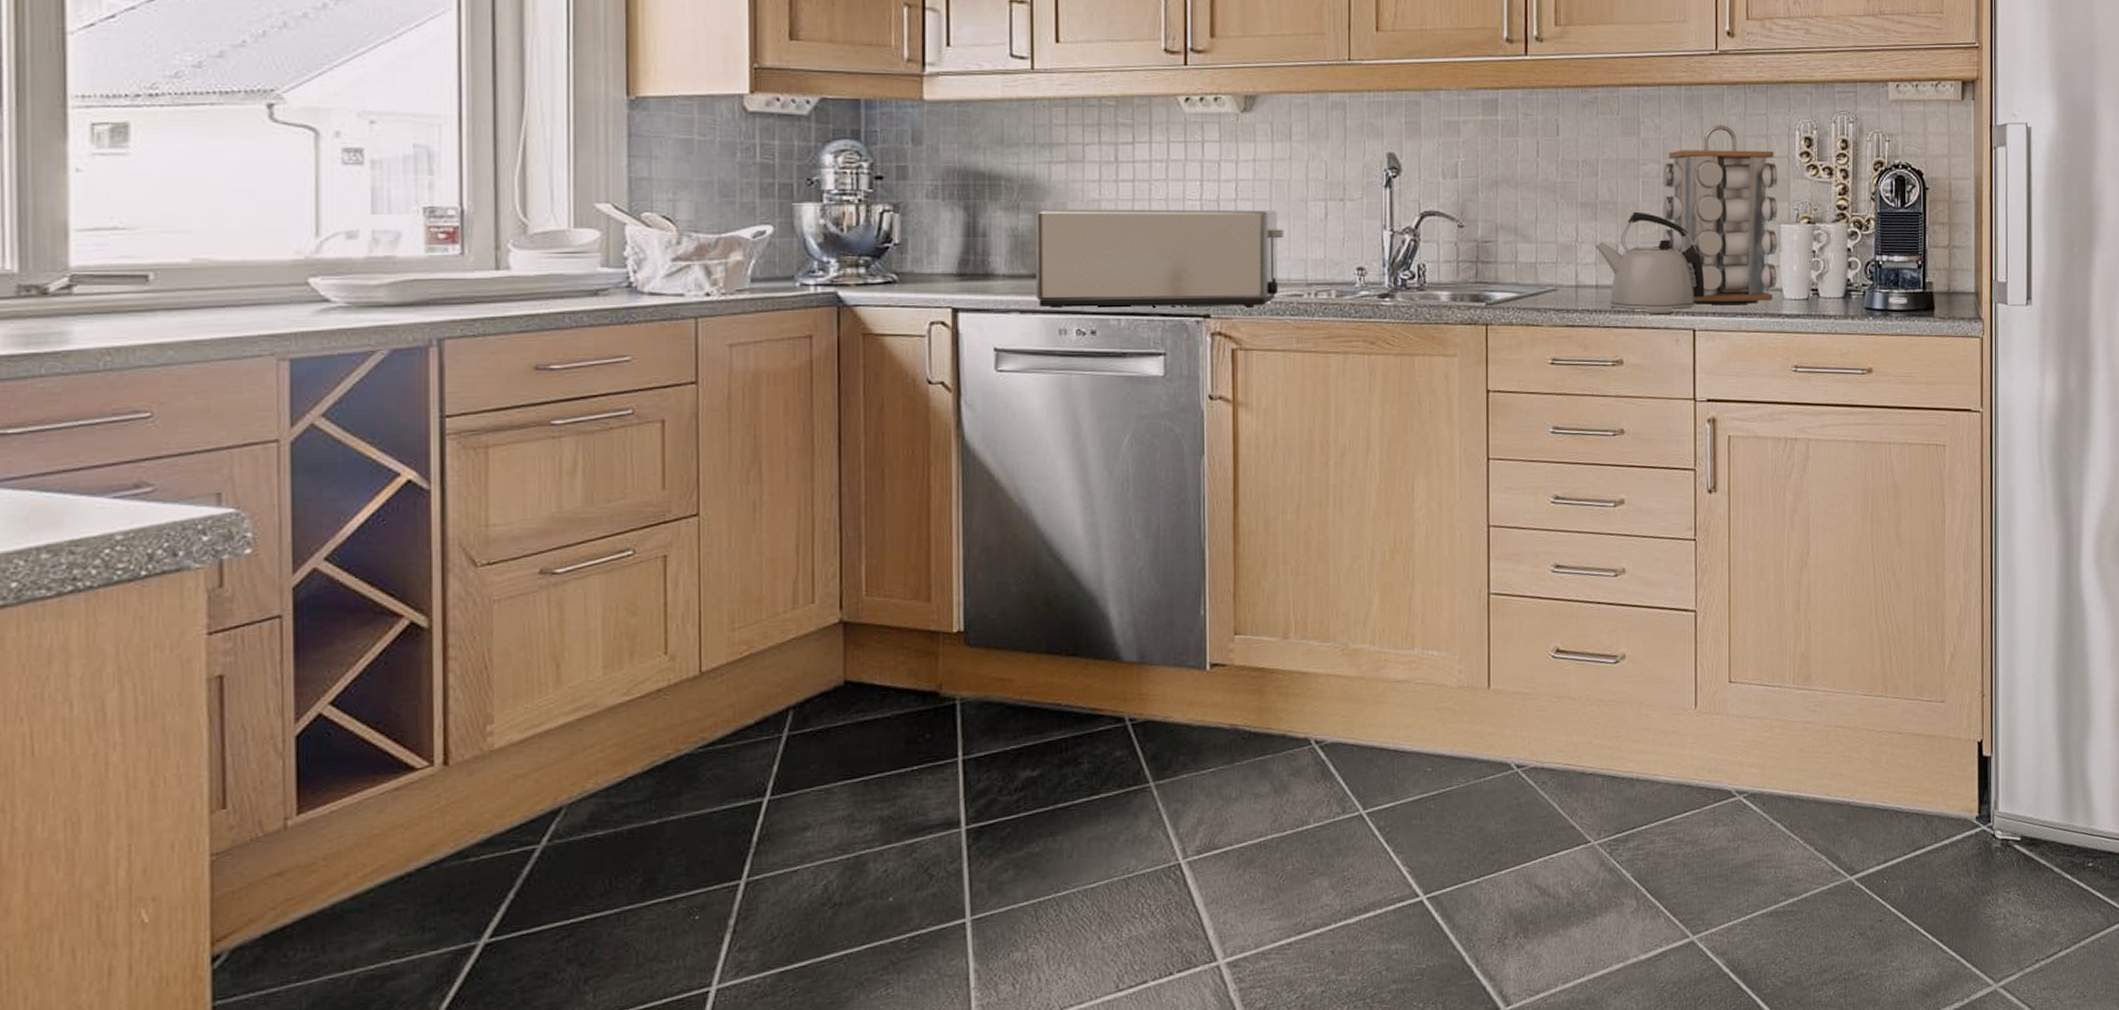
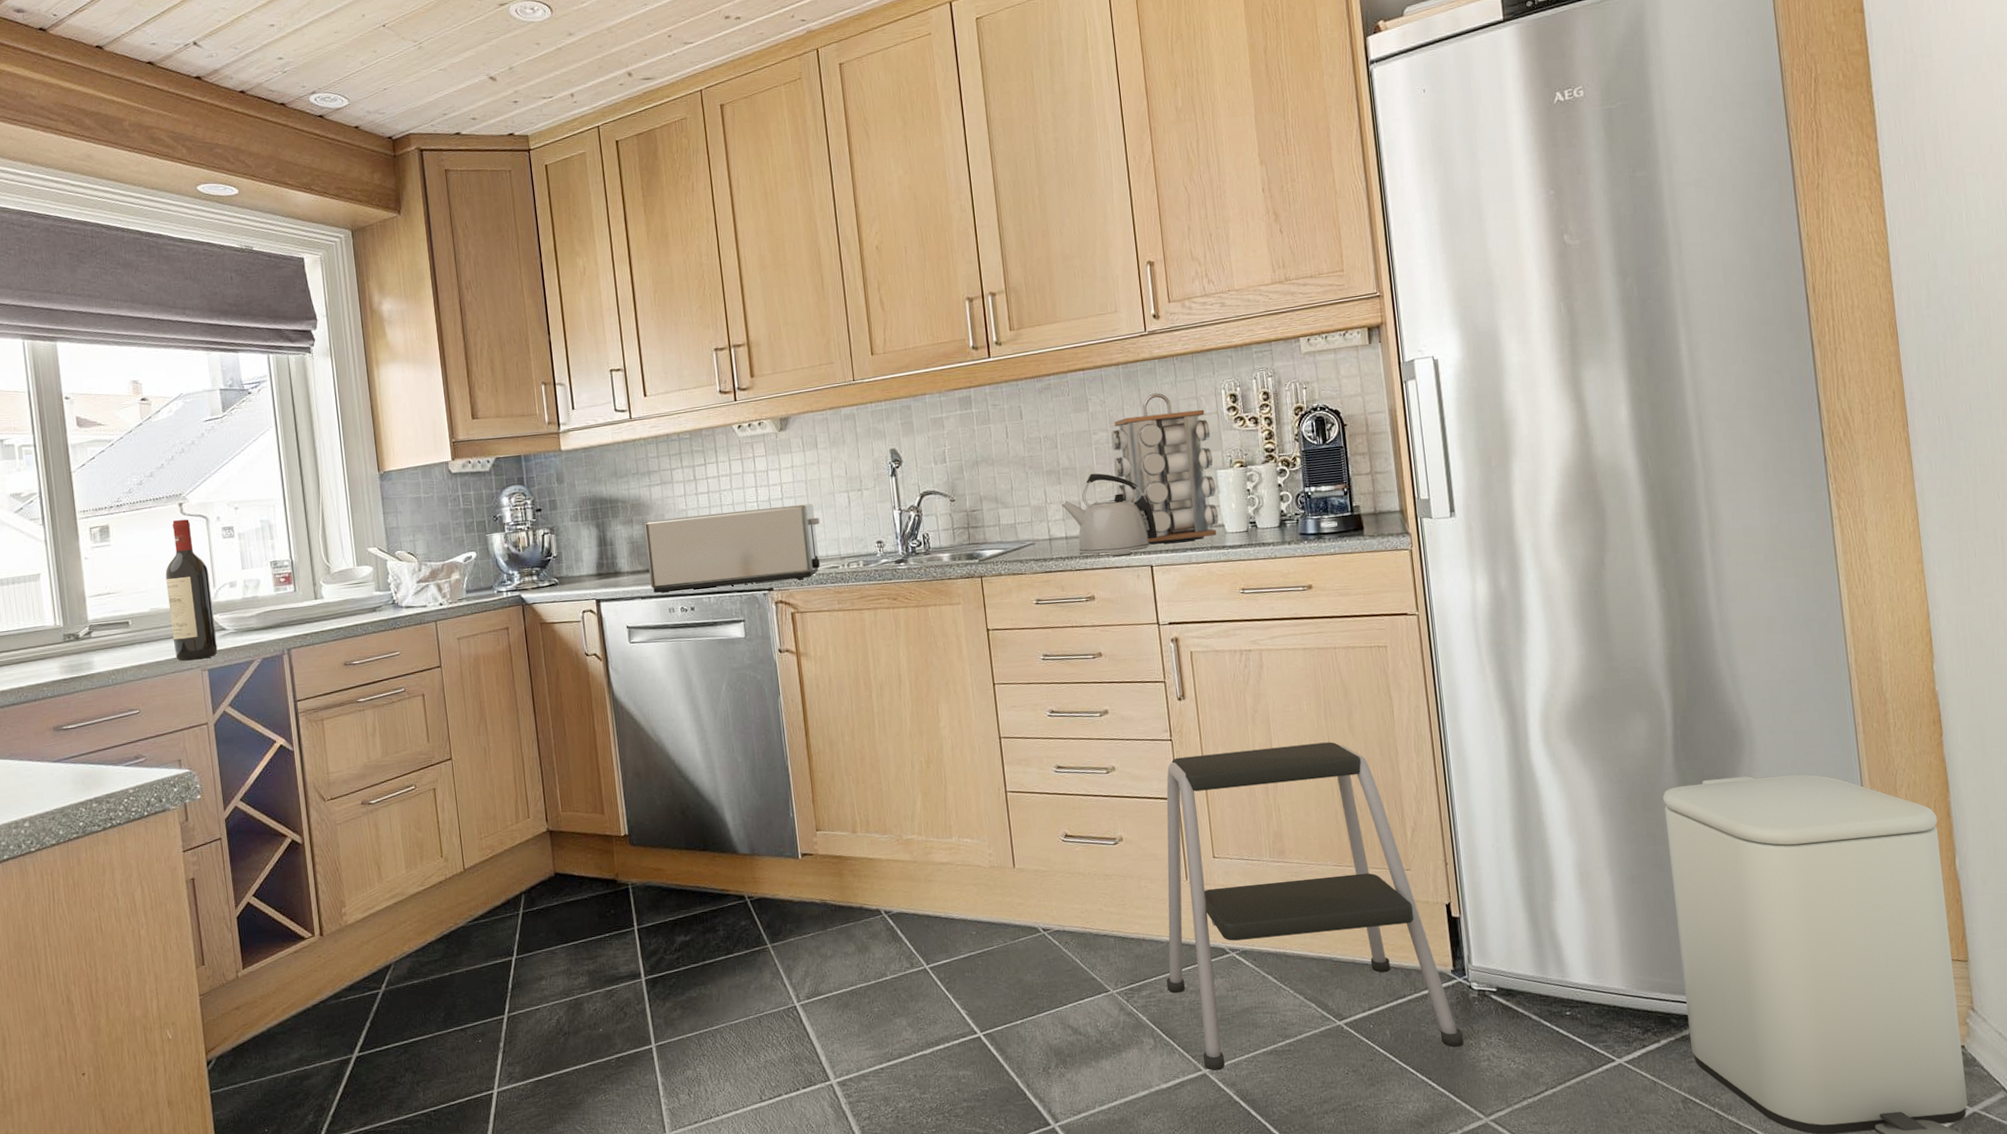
wine bottle: none [228,129,311,343] -> present [165,519,218,662]
step stool: none [1658,551,1981,938] -> present [1166,742,1464,1071]

